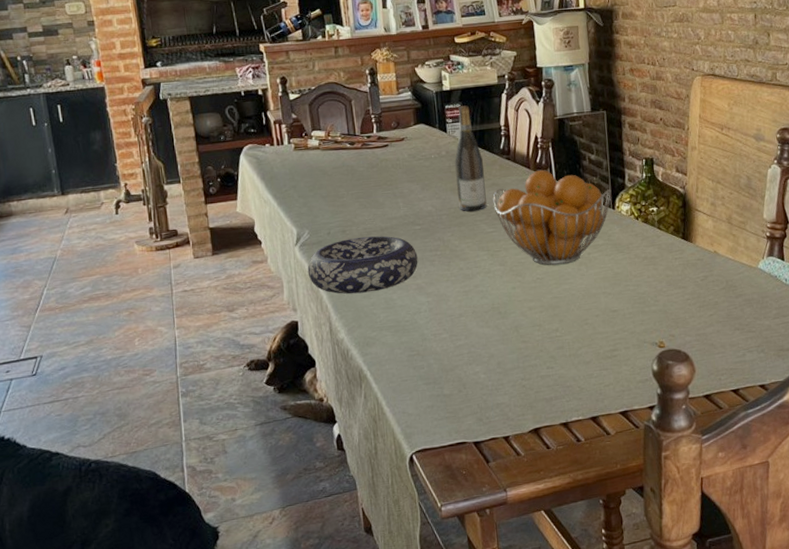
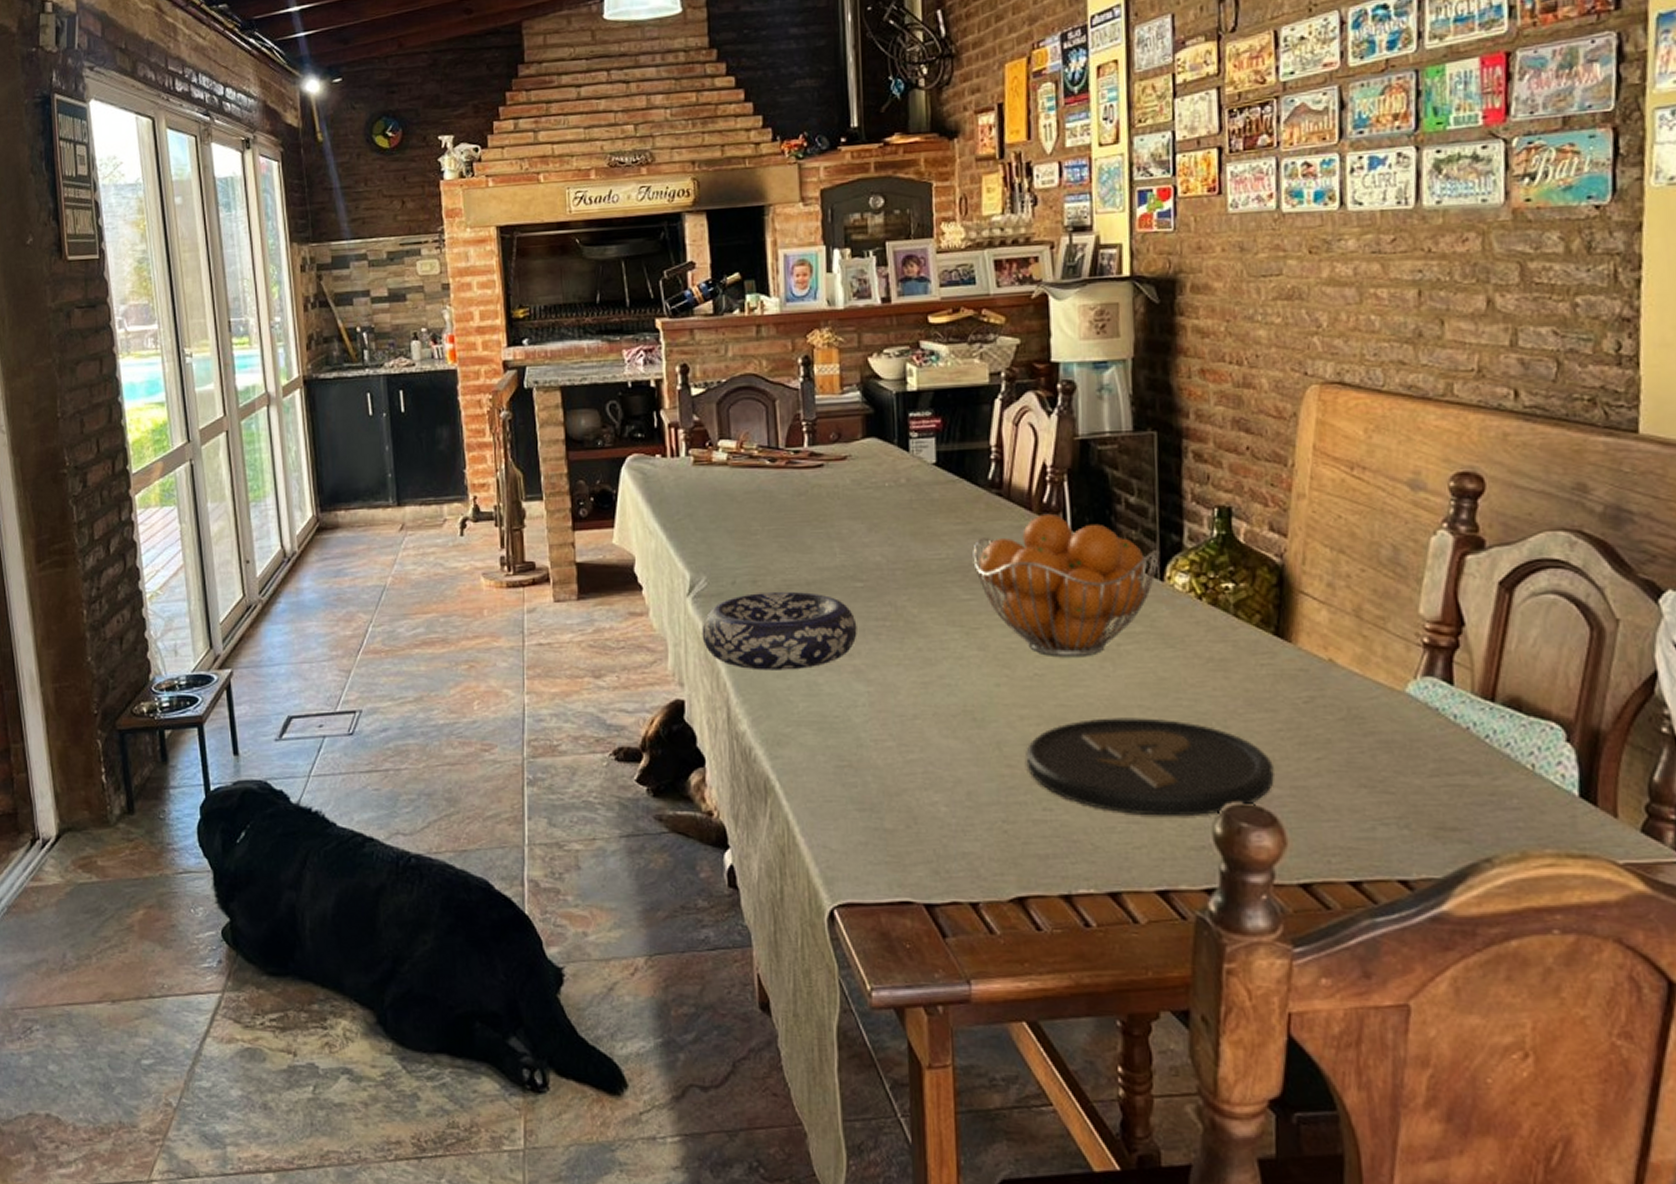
wine bottle: present [455,105,487,212] -> none [919,414,963,568]
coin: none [534,300,686,364] -> present [1026,718,1274,817]

